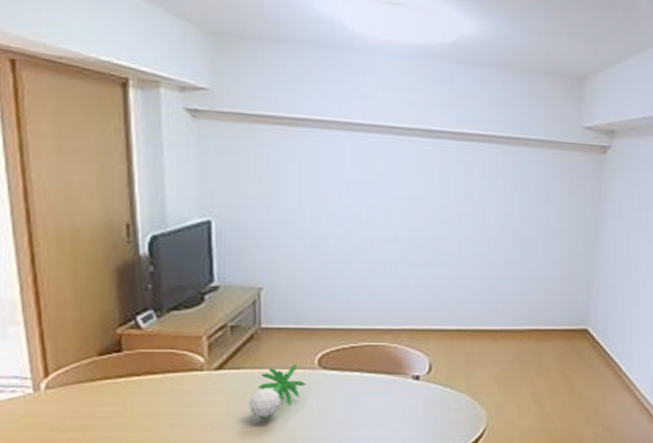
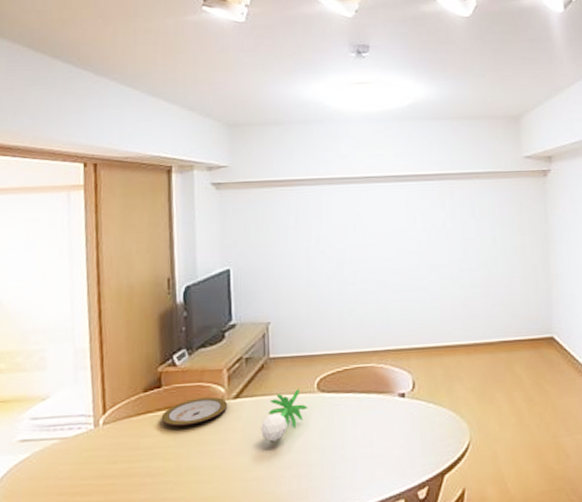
plate: none [122,365,209,395] -> present [161,397,228,426]

